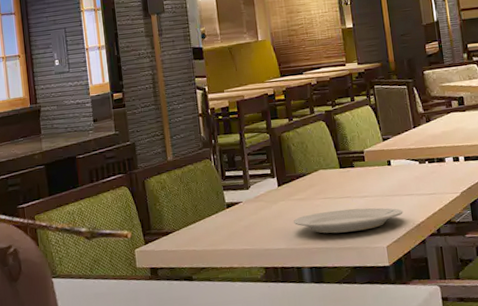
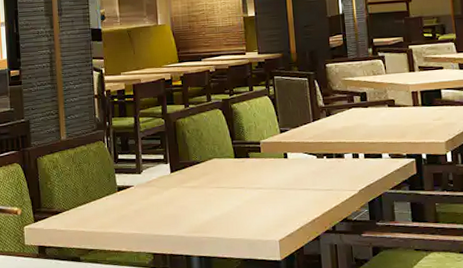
plate: present [294,207,403,234] -> none [185,199,298,224]

